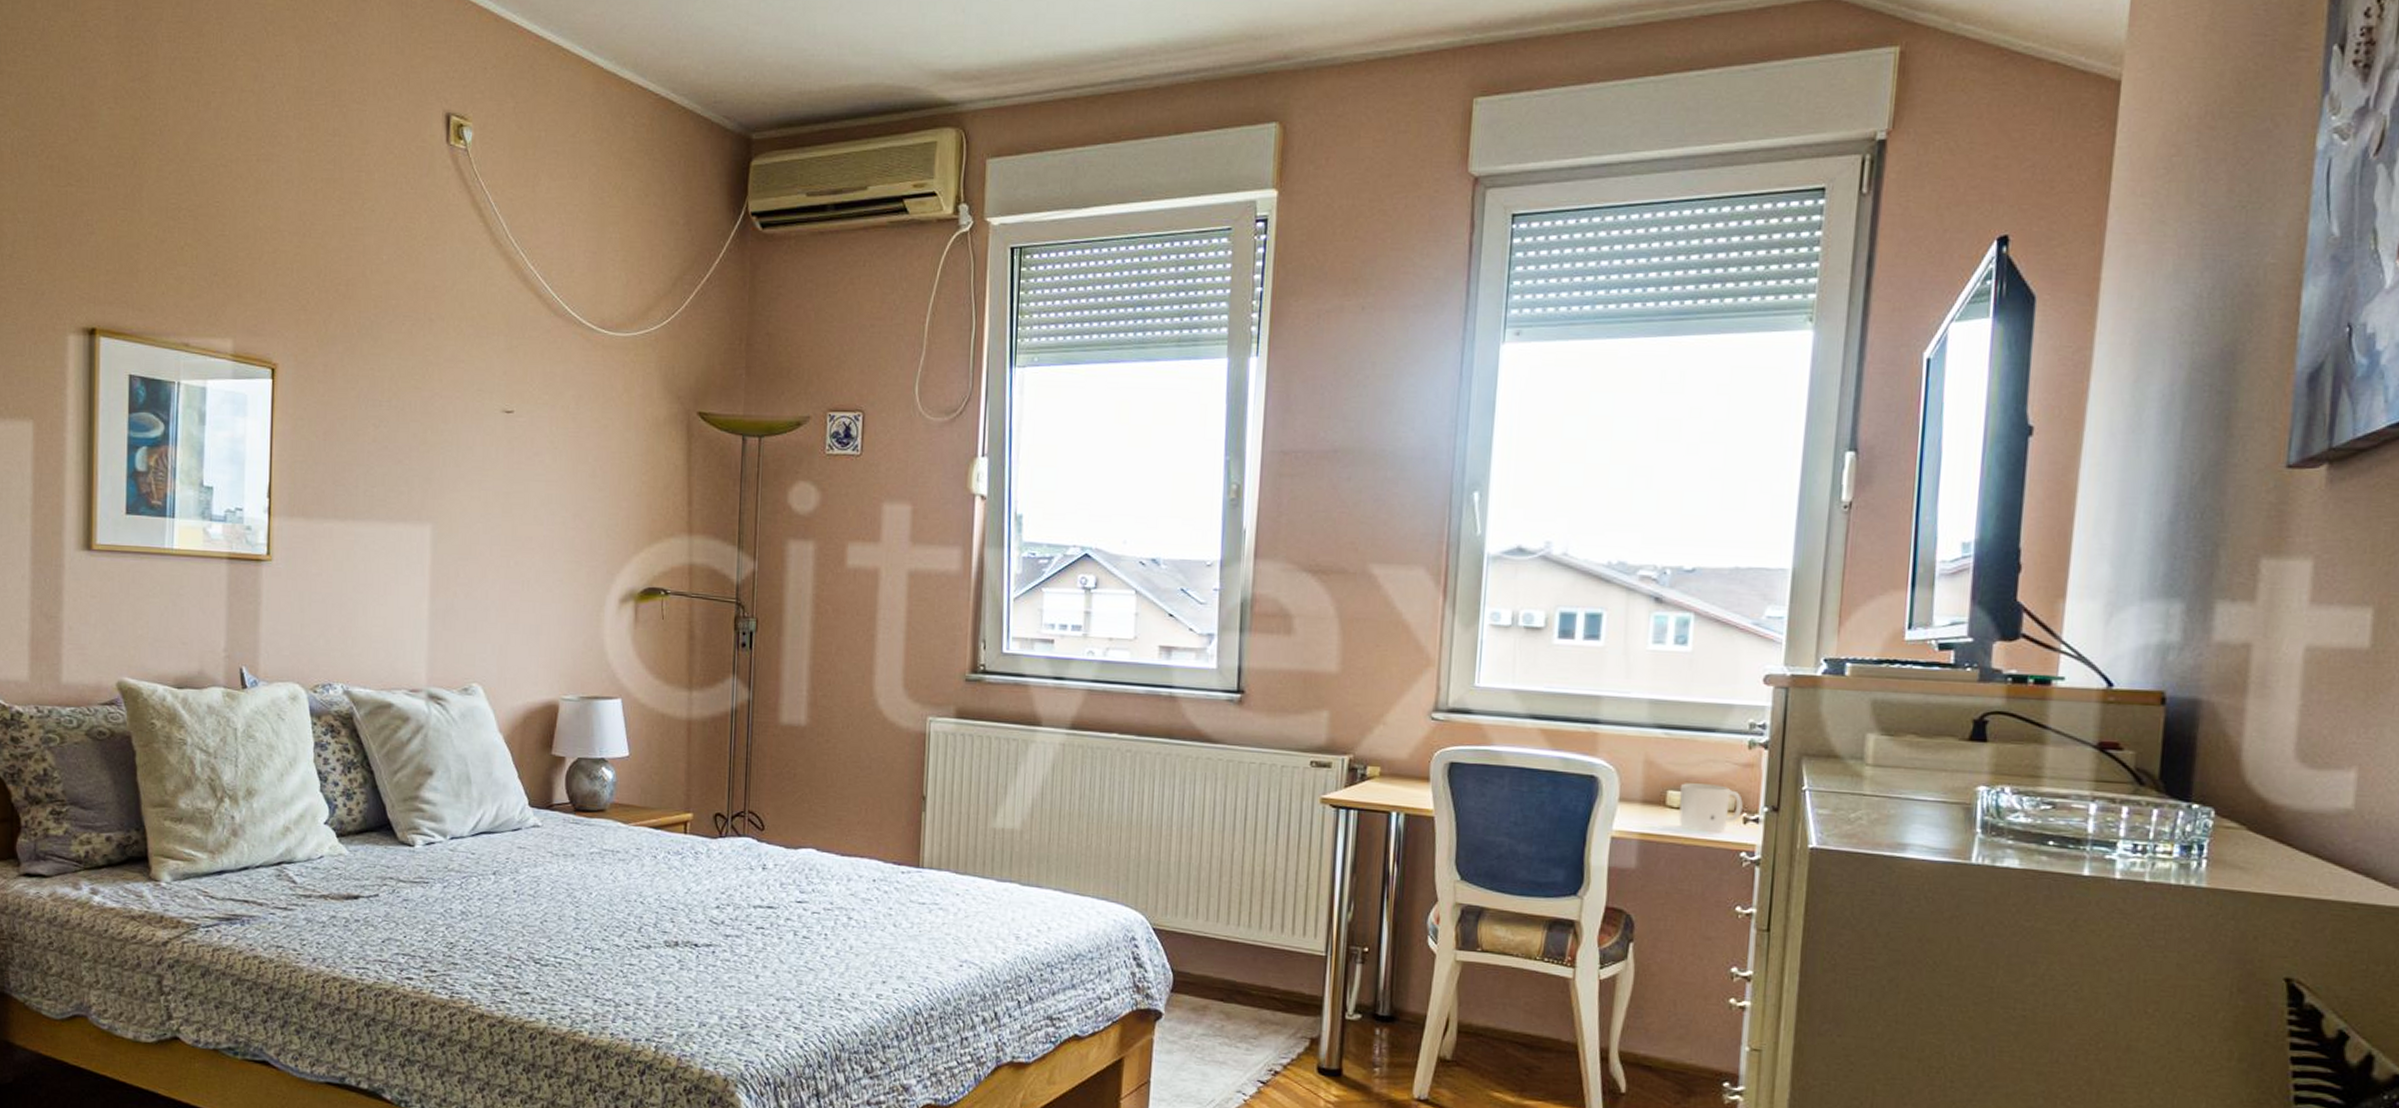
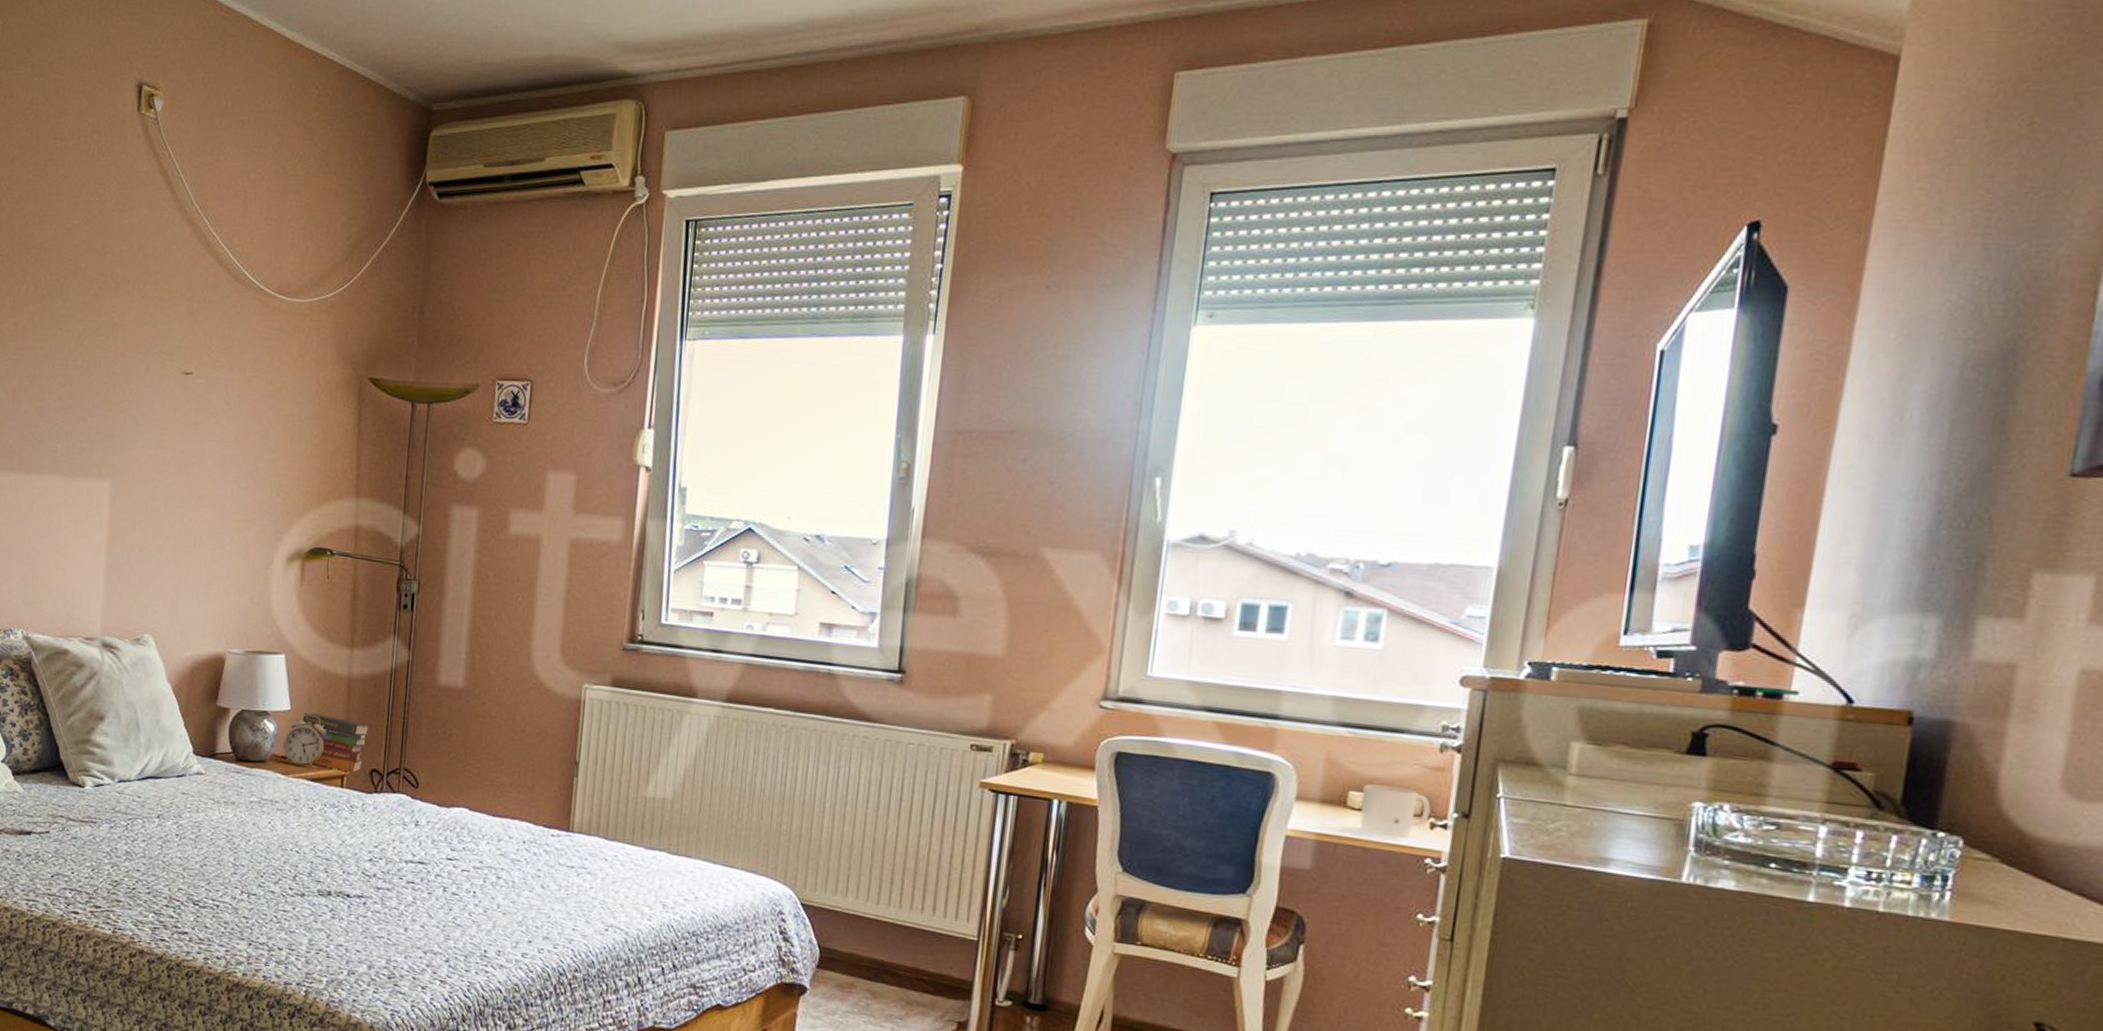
alarm clock: none [622,759,667,815] -> present [282,713,326,768]
books: none [624,758,712,818] -> present [284,712,370,773]

